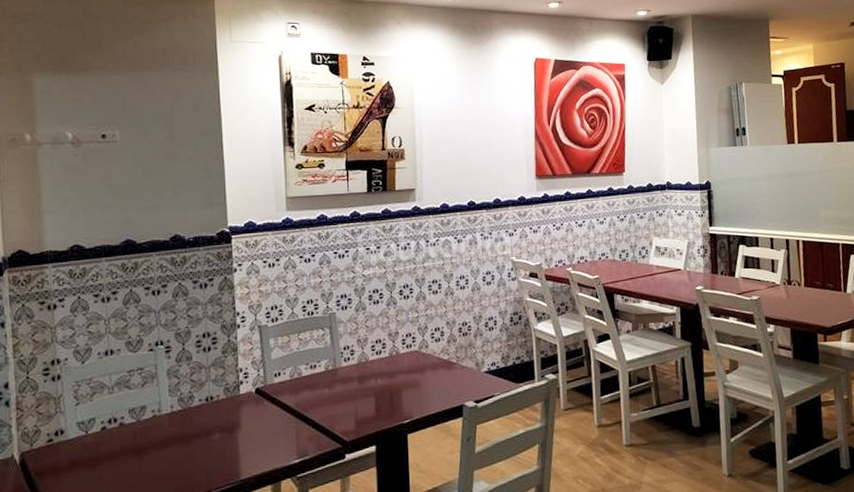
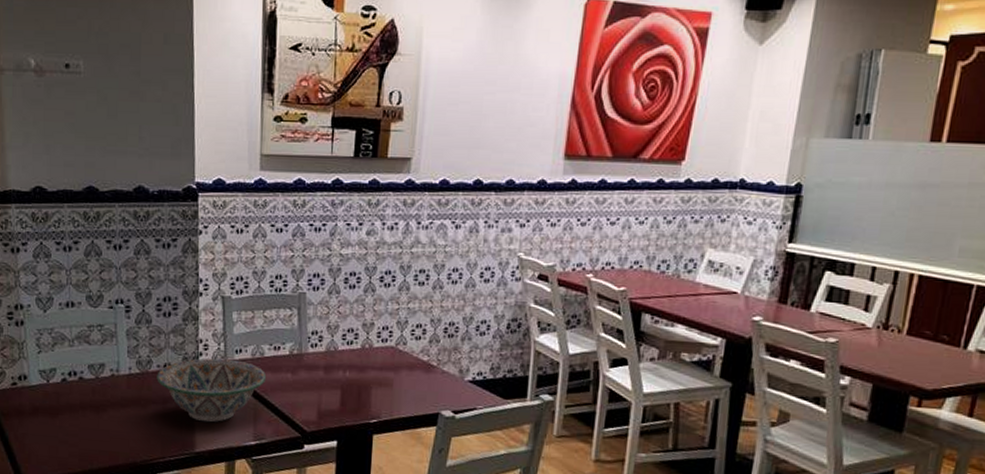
decorative bowl: none [199,383,305,448] -> present [157,358,267,423]

